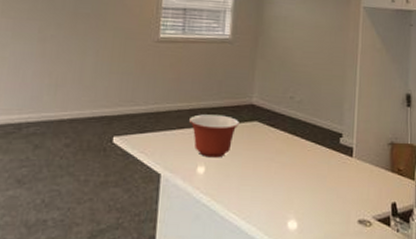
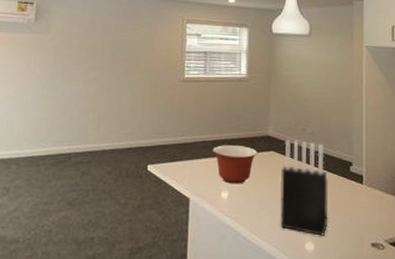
knife block: none [261,108,315,213] -> present [280,139,329,236]

